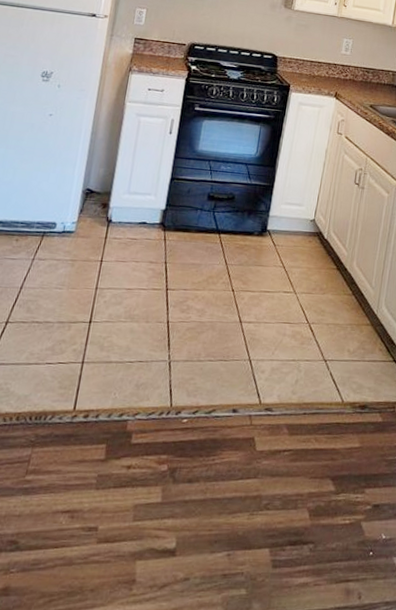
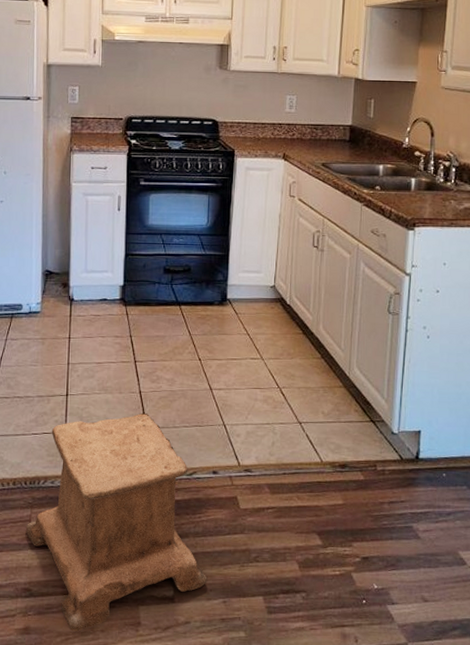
stool: none [22,344,214,592] -> present [25,412,207,632]

